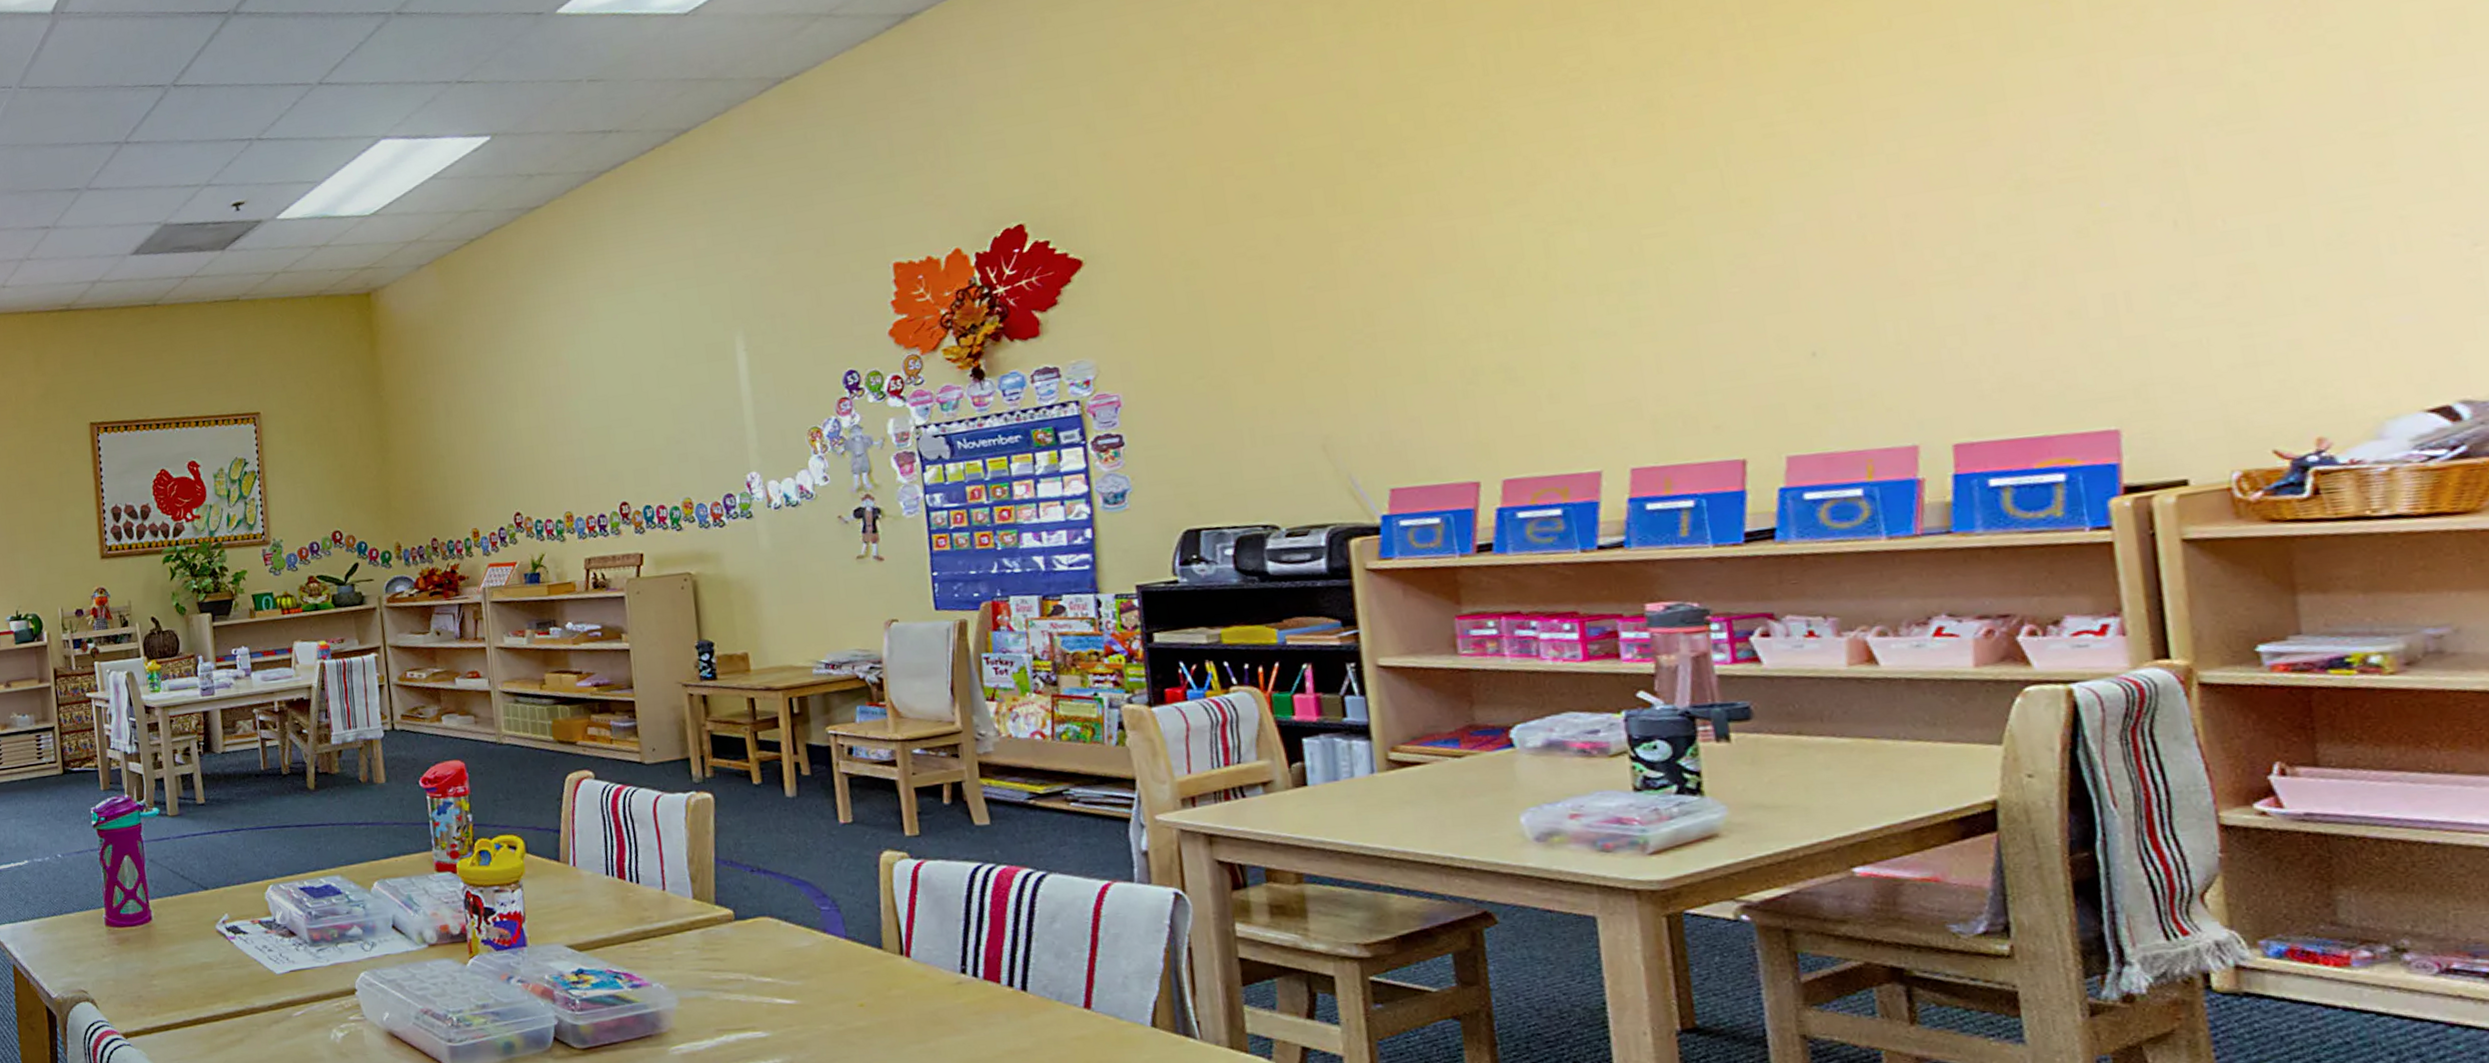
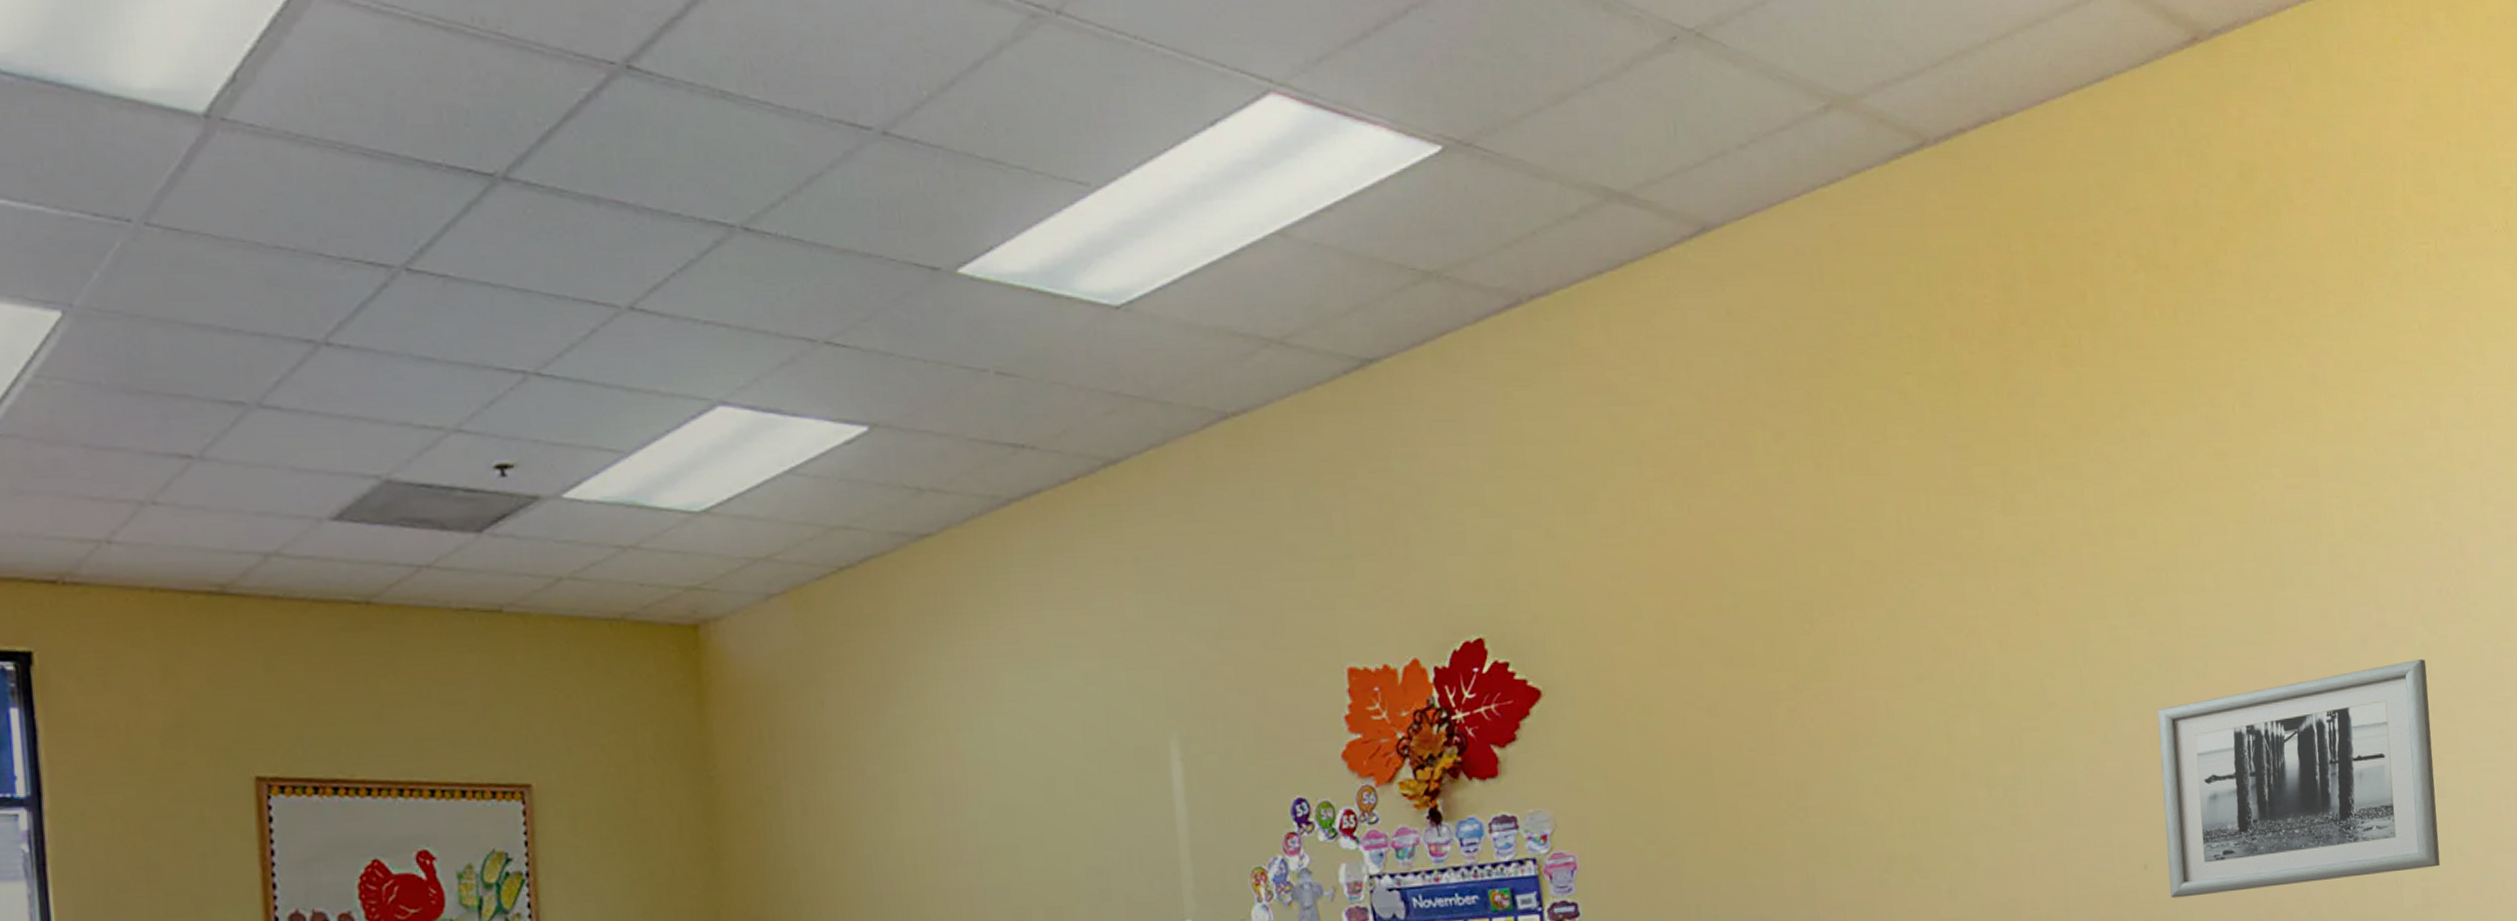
wall art: none [1829,100,2274,383] -> present [2157,659,2441,899]

